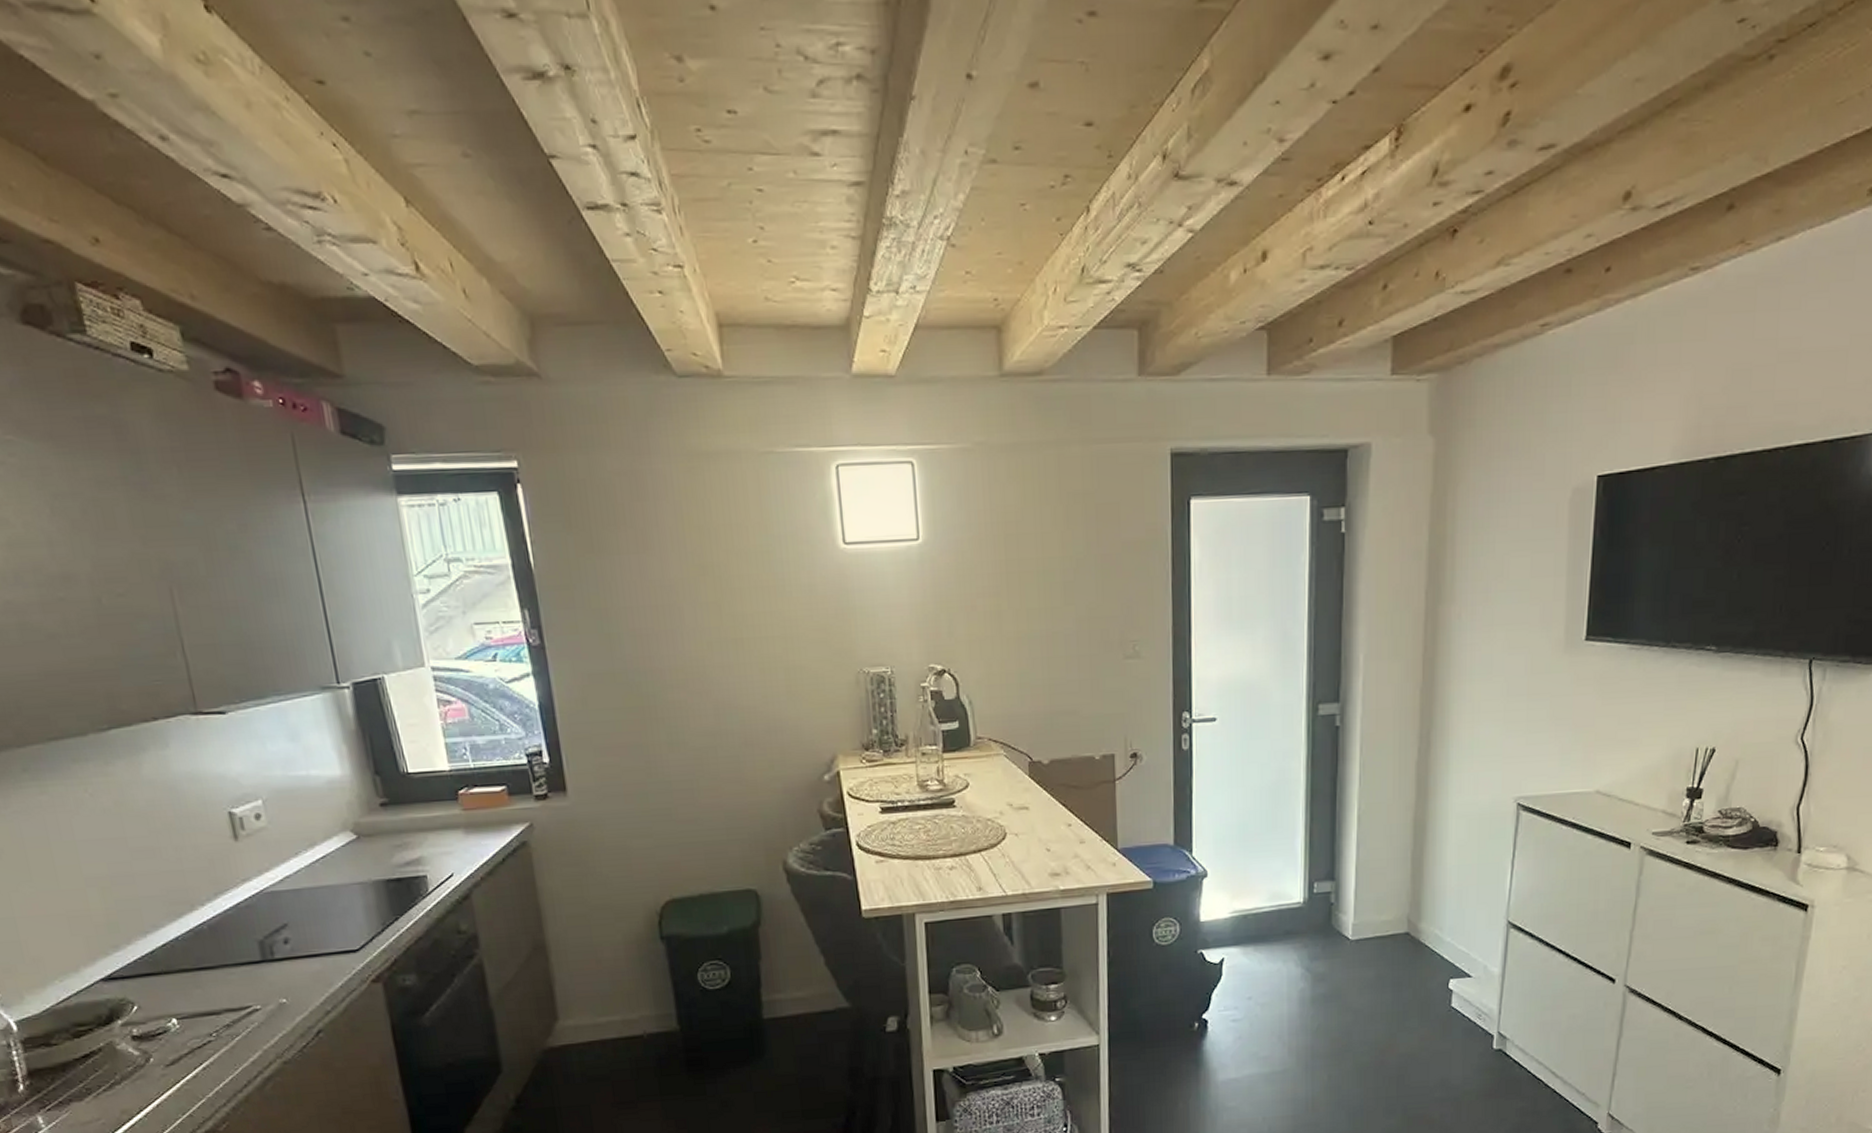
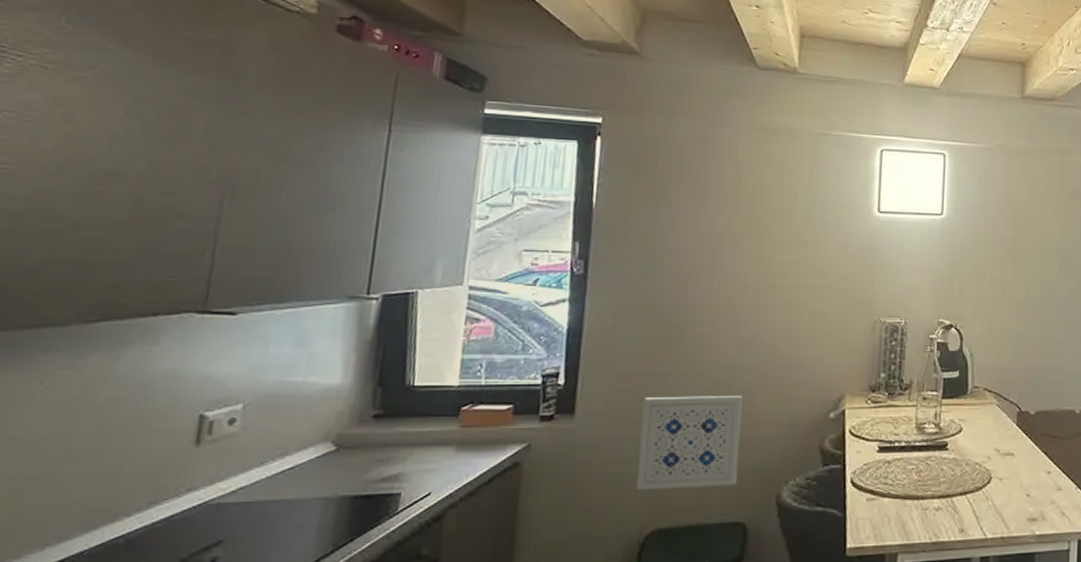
wall art: none [630,763,740,862] -> present [636,396,743,490]

